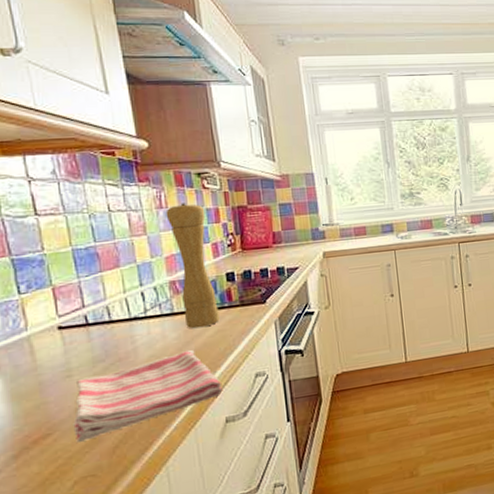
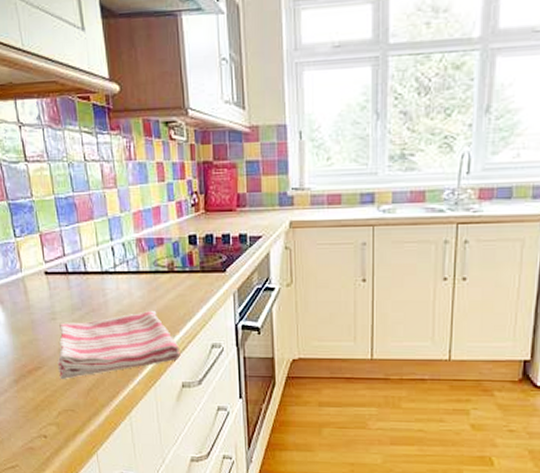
pepper mill: present [165,203,220,329] -> none [134,155,181,290]

